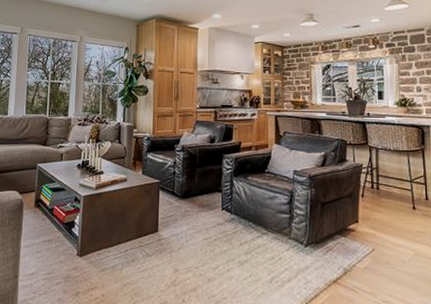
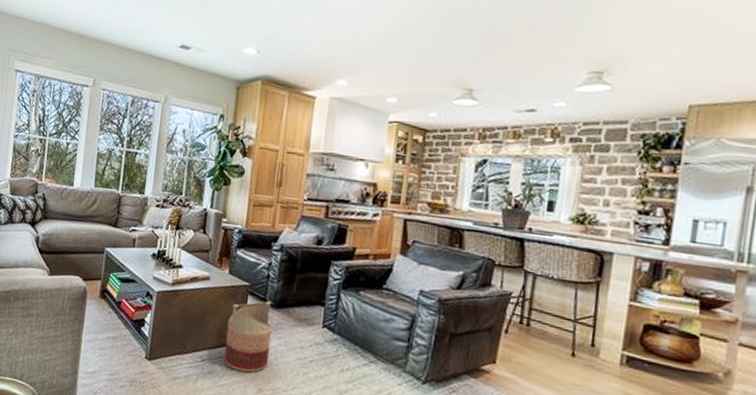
basket: none [143,193,182,256] -> present [223,301,272,372]

